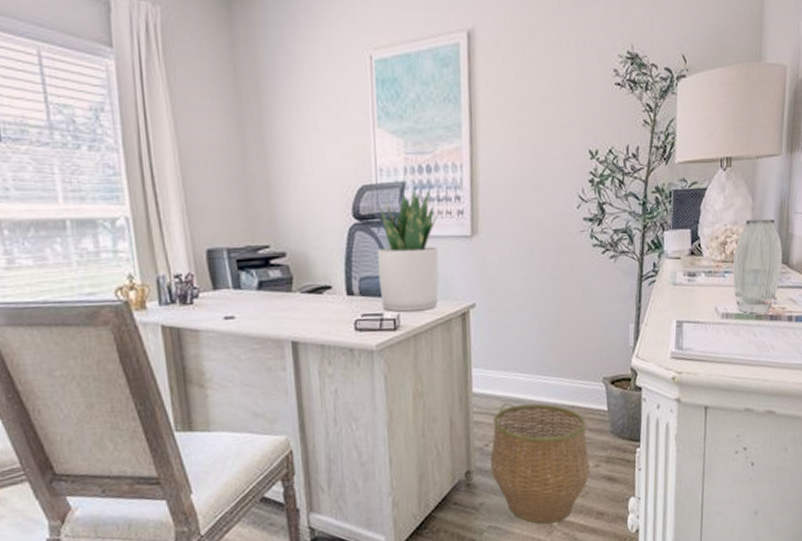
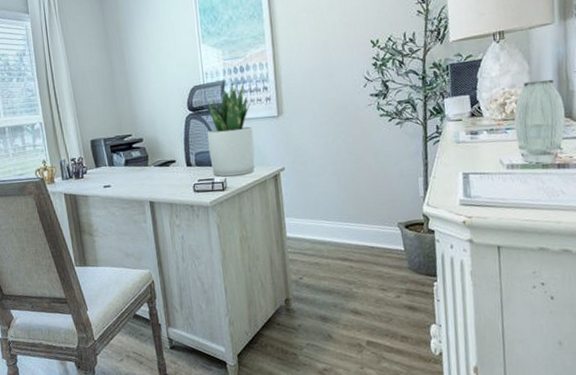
basket: present [490,403,591,524] -> none [304,244,393,344]

